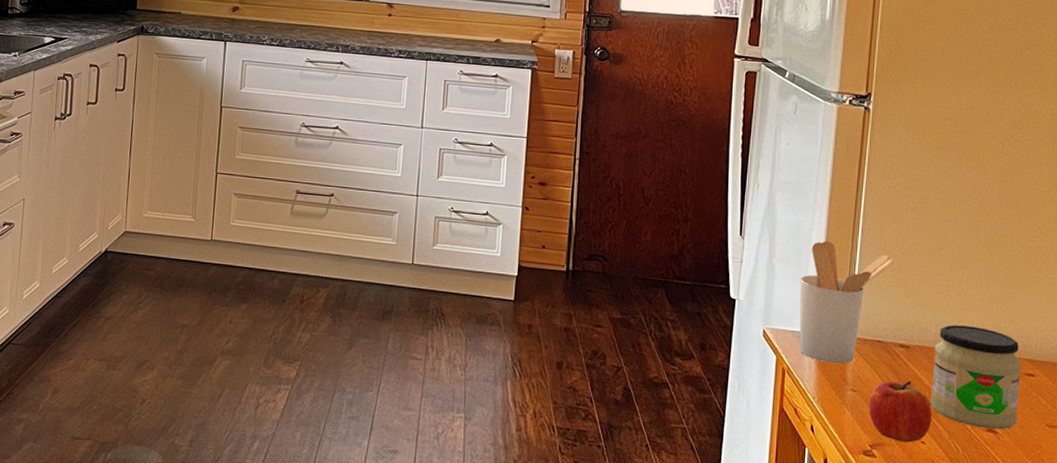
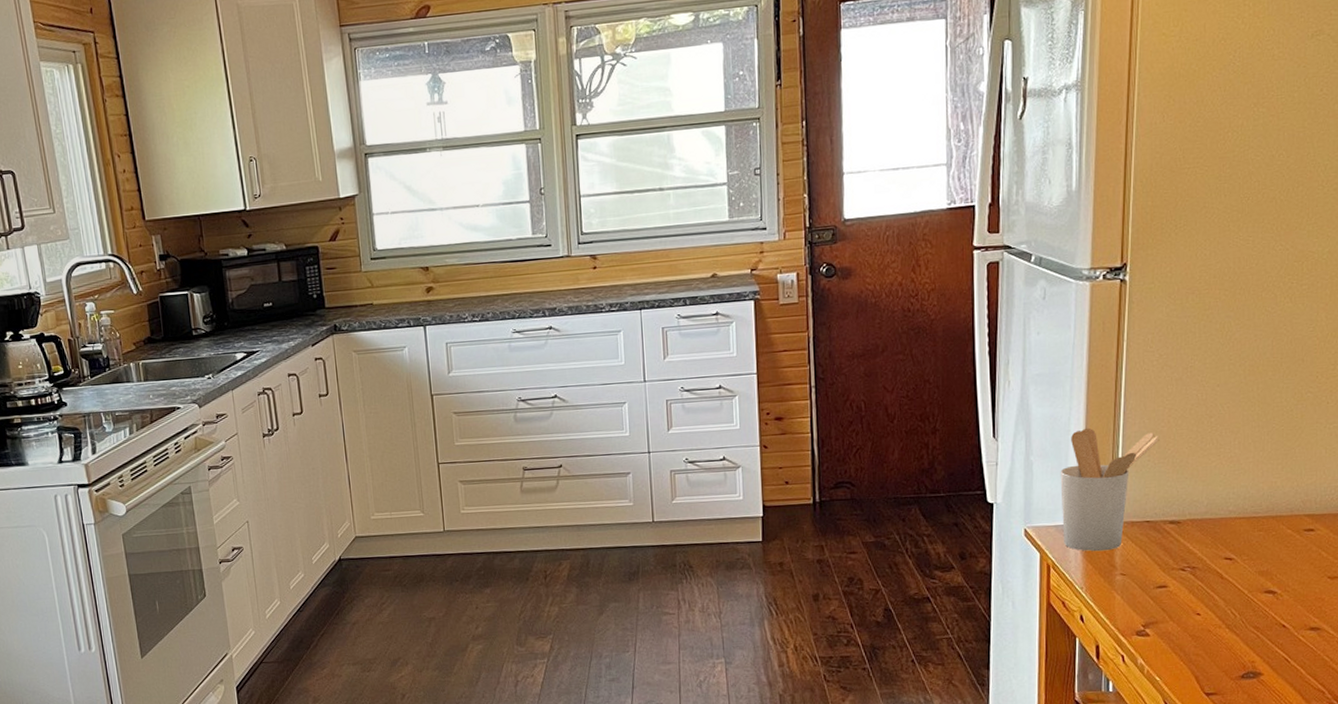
fruit: present [869,380,932,443] -> none [1140,555,1207,617]
jar: present [930,324,1022,430] -> none [1204,490,1301,591]

